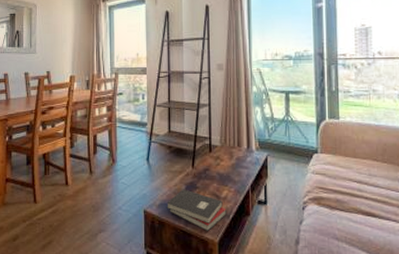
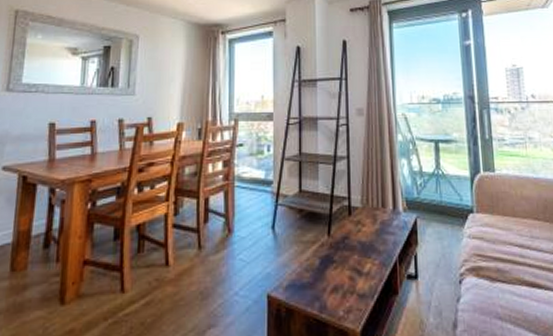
hardback book: present [167,189,227,232] -> none [296,264,370,320]

